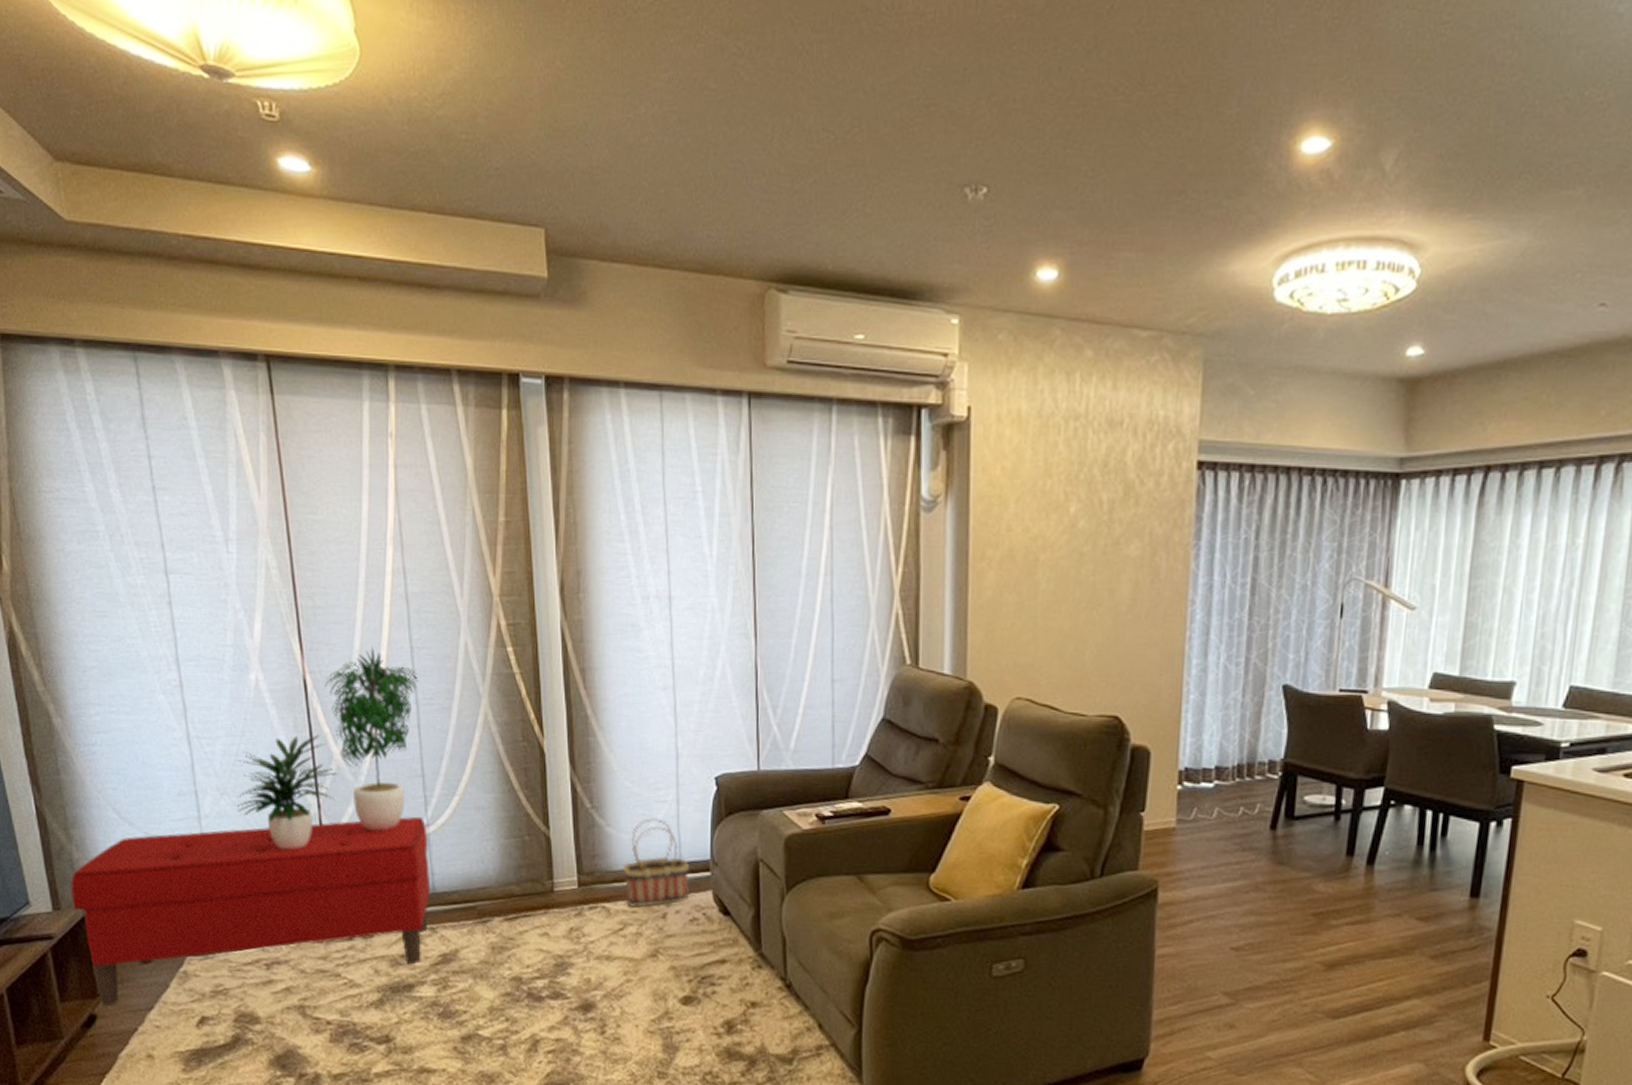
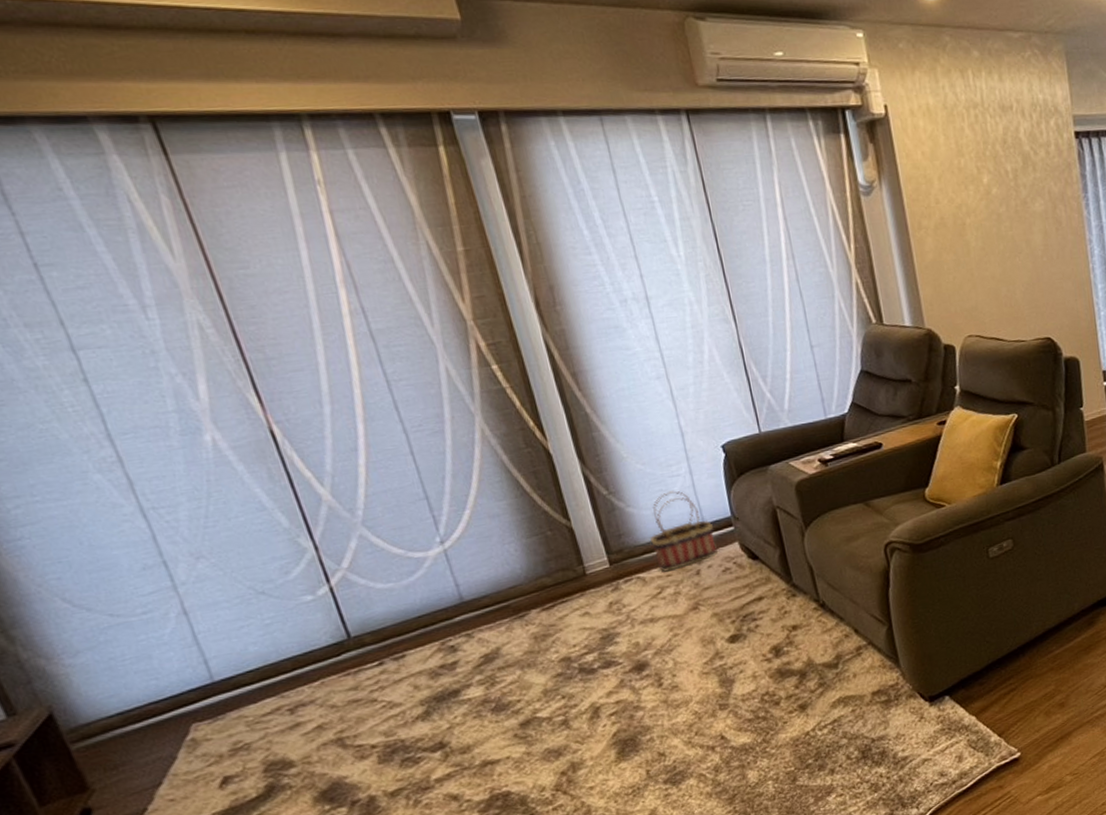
bench: present [71,816,430,1006] -> none [23,535,463,796]
potted plant: present [237,646,419,850] -> none [210,387,413,597]

